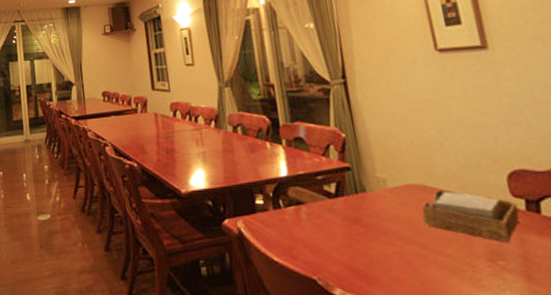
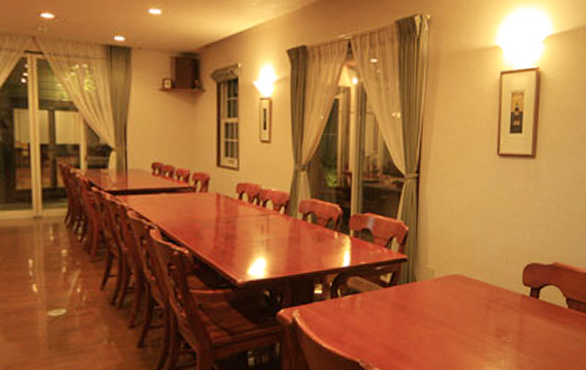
napkin holder: present [421,190,520,242] -> none [456,279,525,322]

